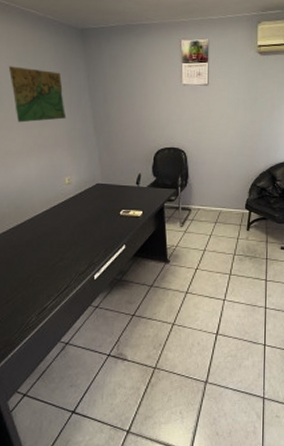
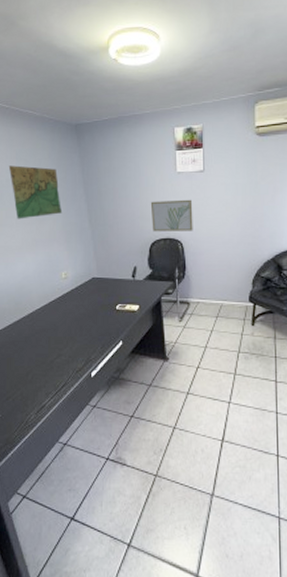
wall art: none [156,111,197,142] -> present [150,199,193,232]

